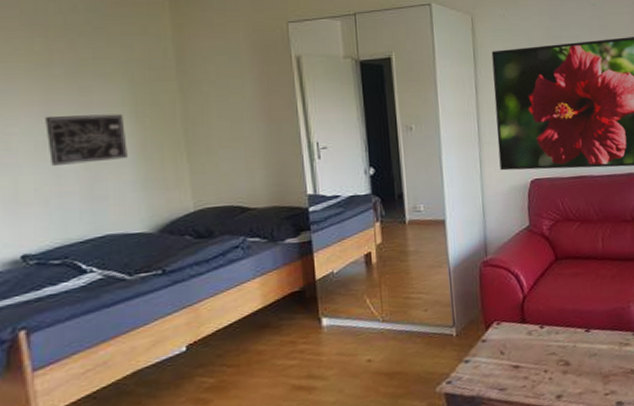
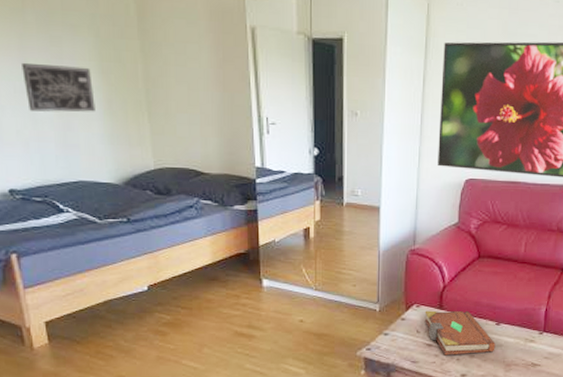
book: none [506,321,589,377] -> present [424,310,496,356]

